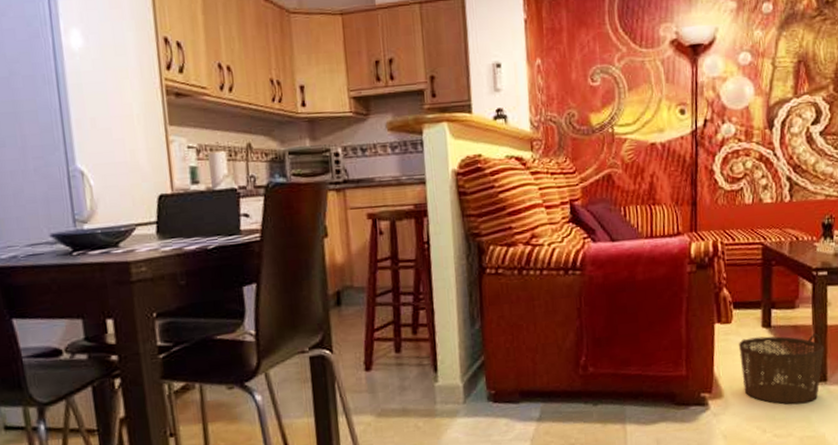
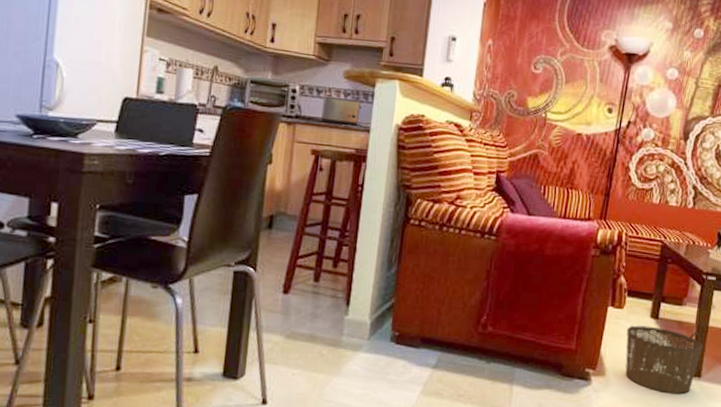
toaster: none [369,152,412,183] -> present [320,96,362,127]

